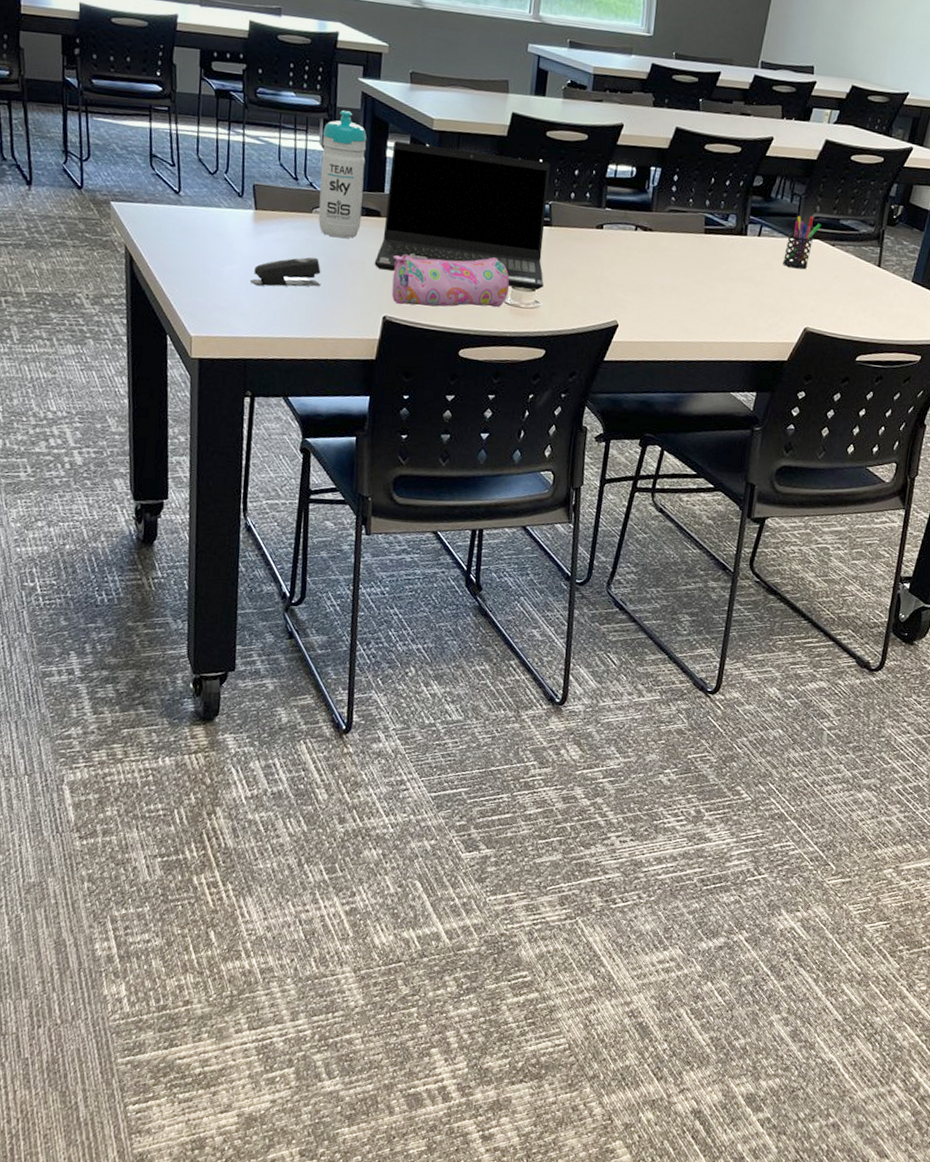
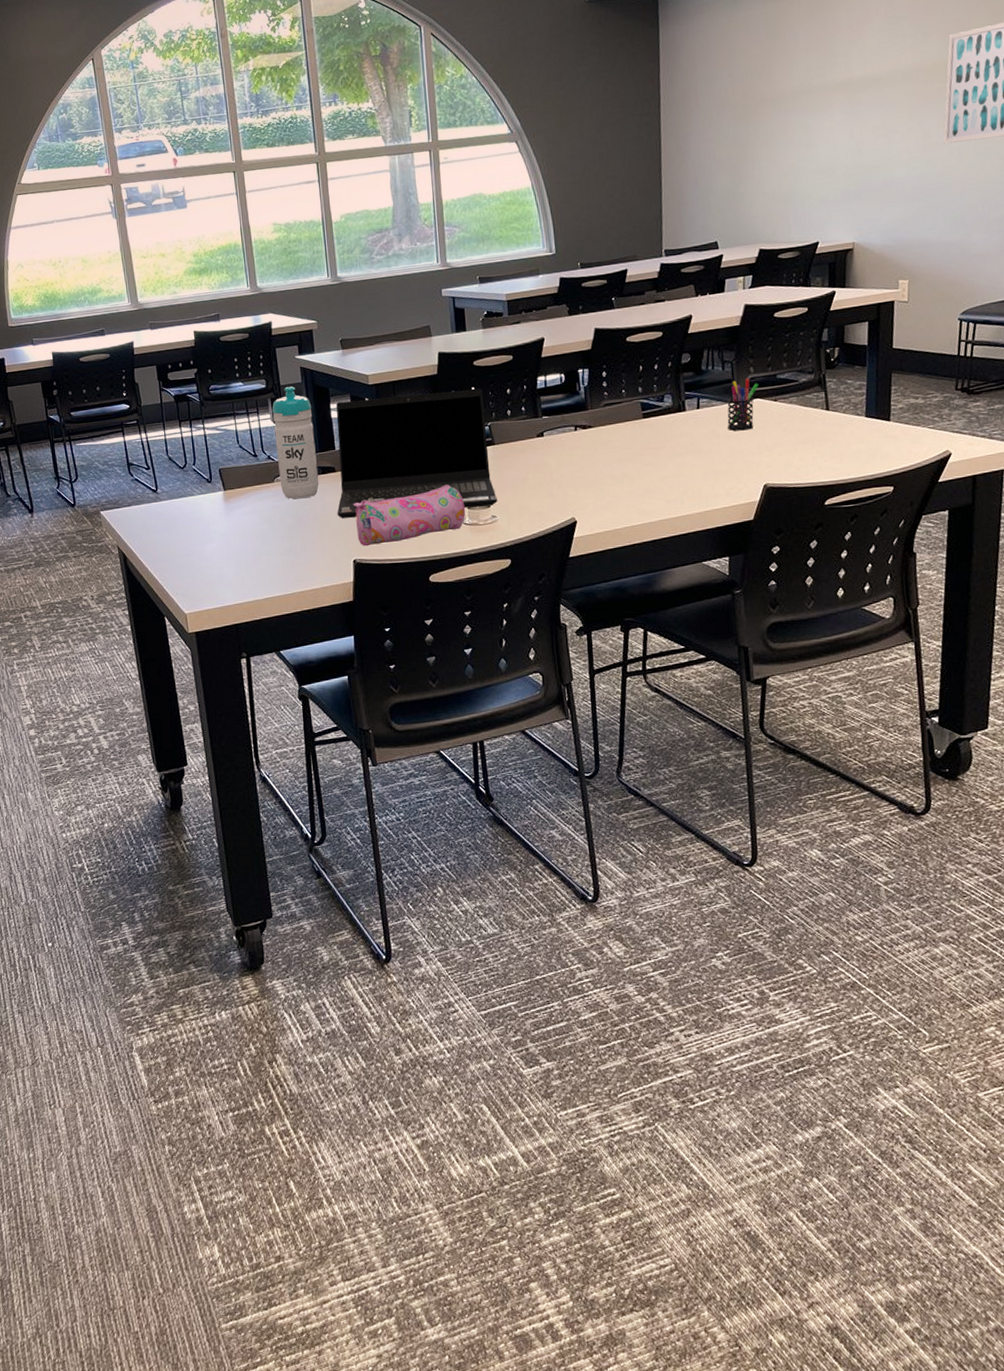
stapler: present [250,257,321,287] -> none [229,520,293,557]

